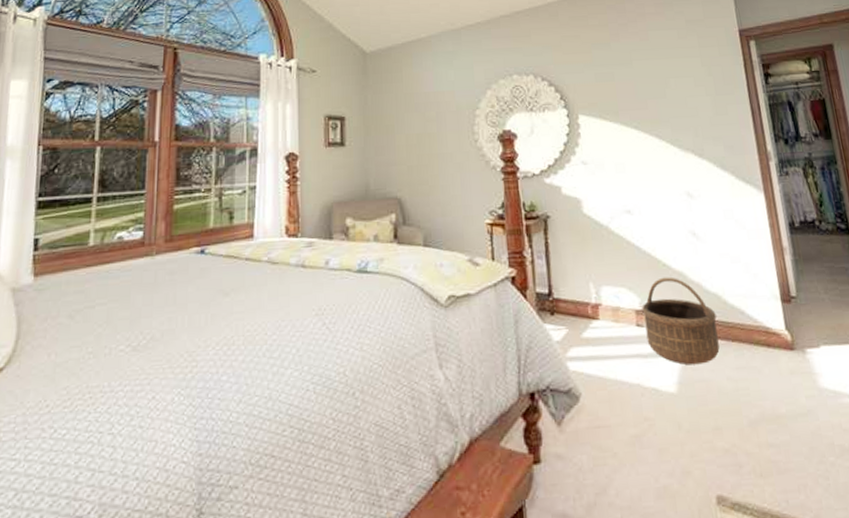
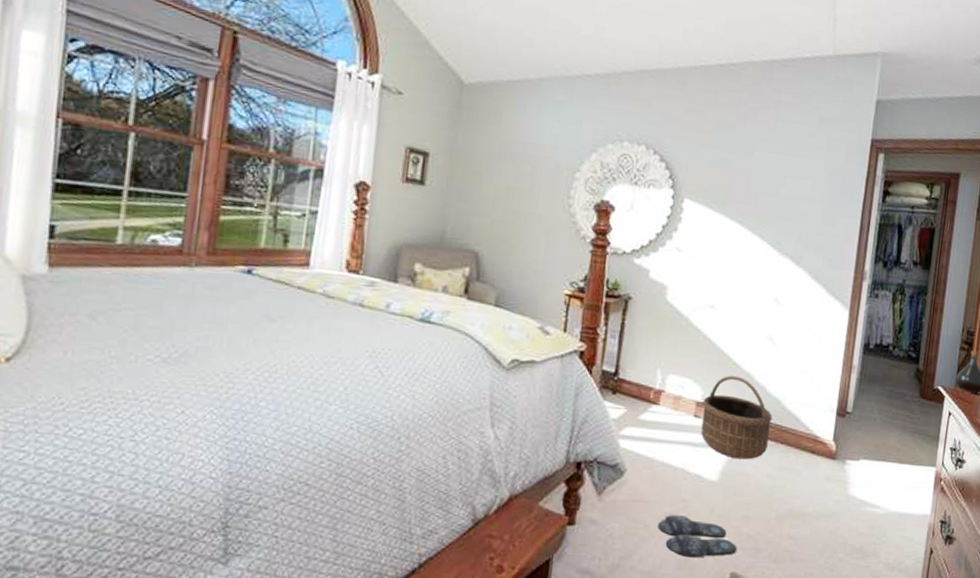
slippers: none [626,436,716,484] -> present [658,515,736,558]

